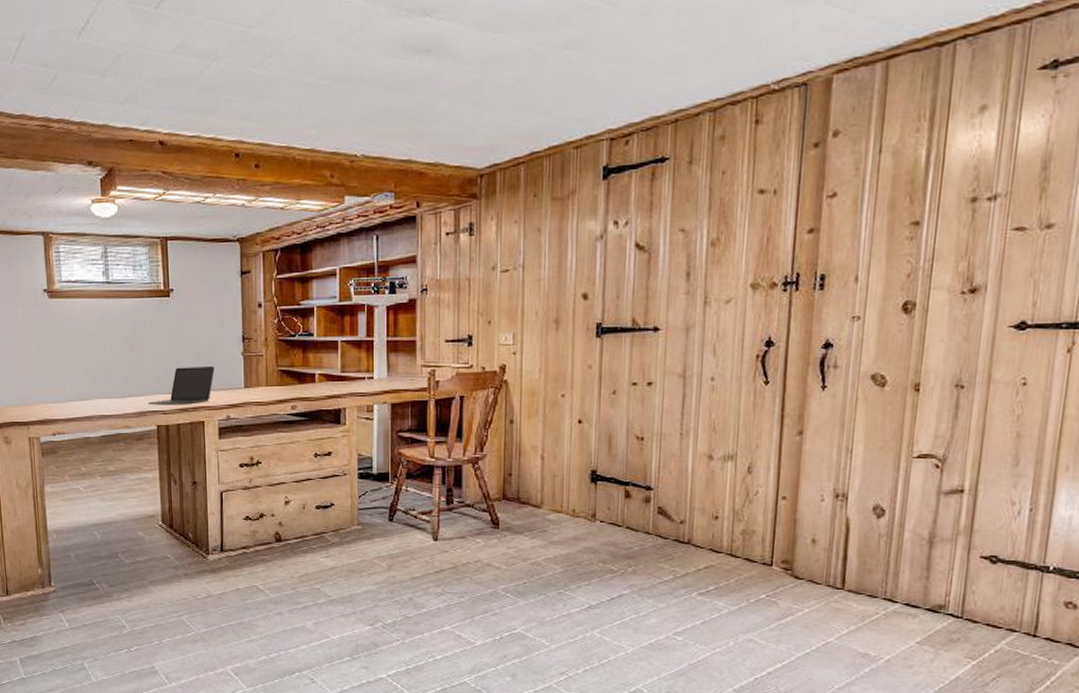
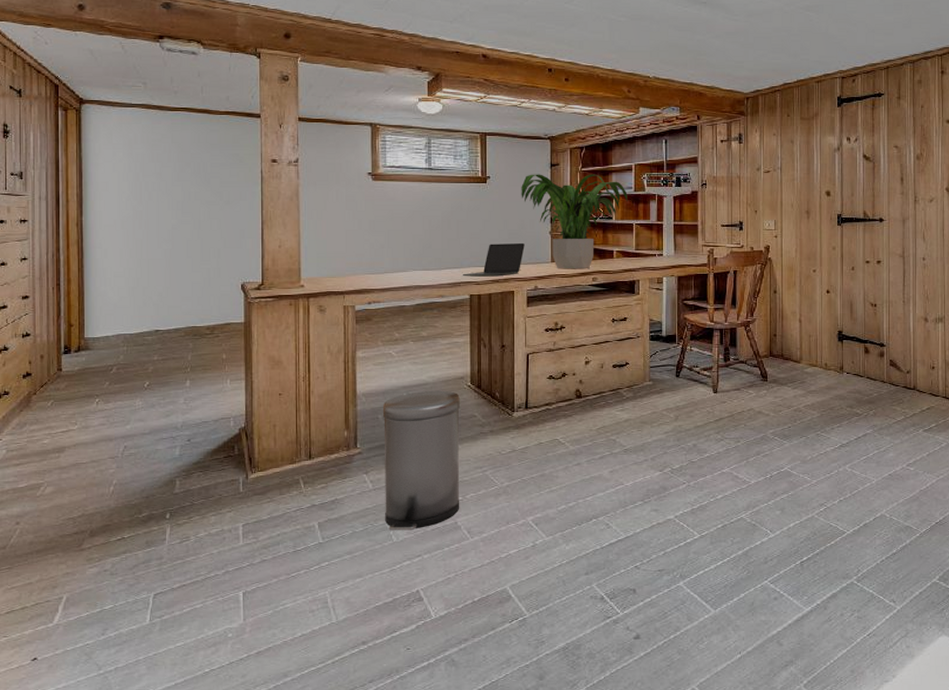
pedal bin: none [74,529,157,672] -> present [382,390,460,531]
potted plant: none [208,282,331,396] -> present [521,174,628,269]

